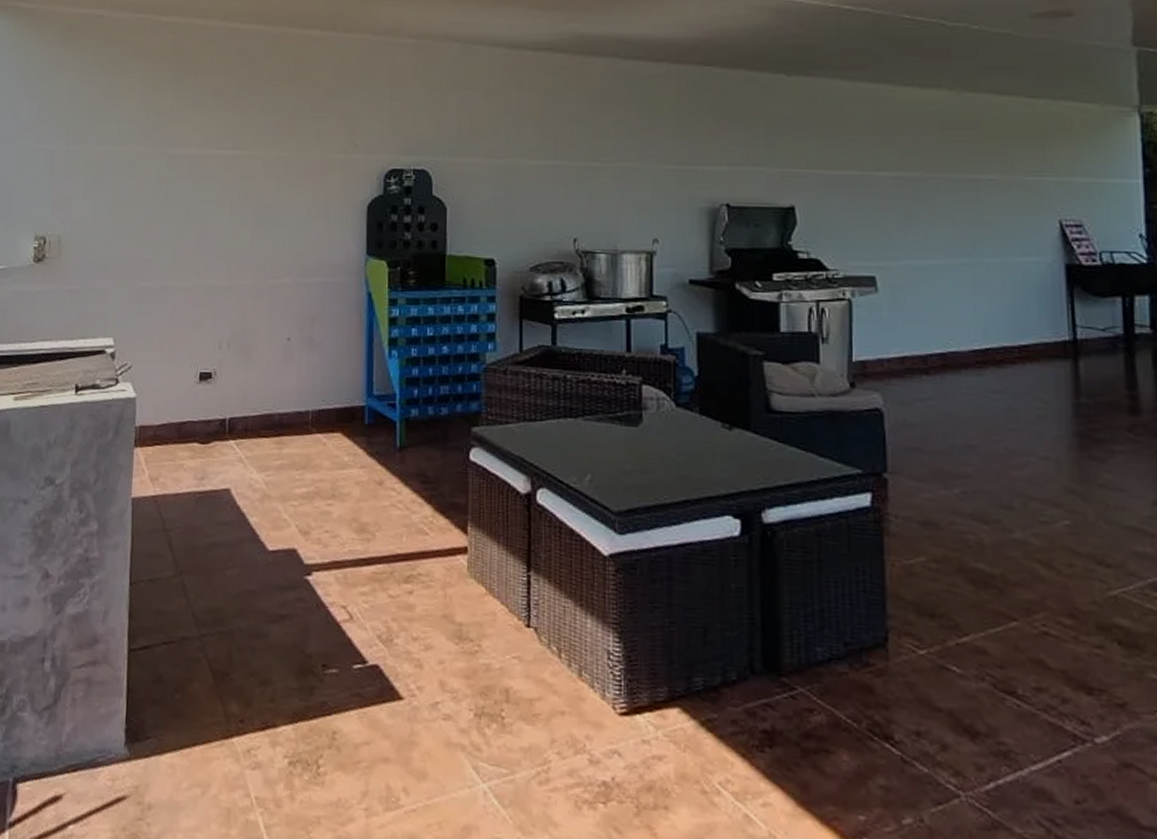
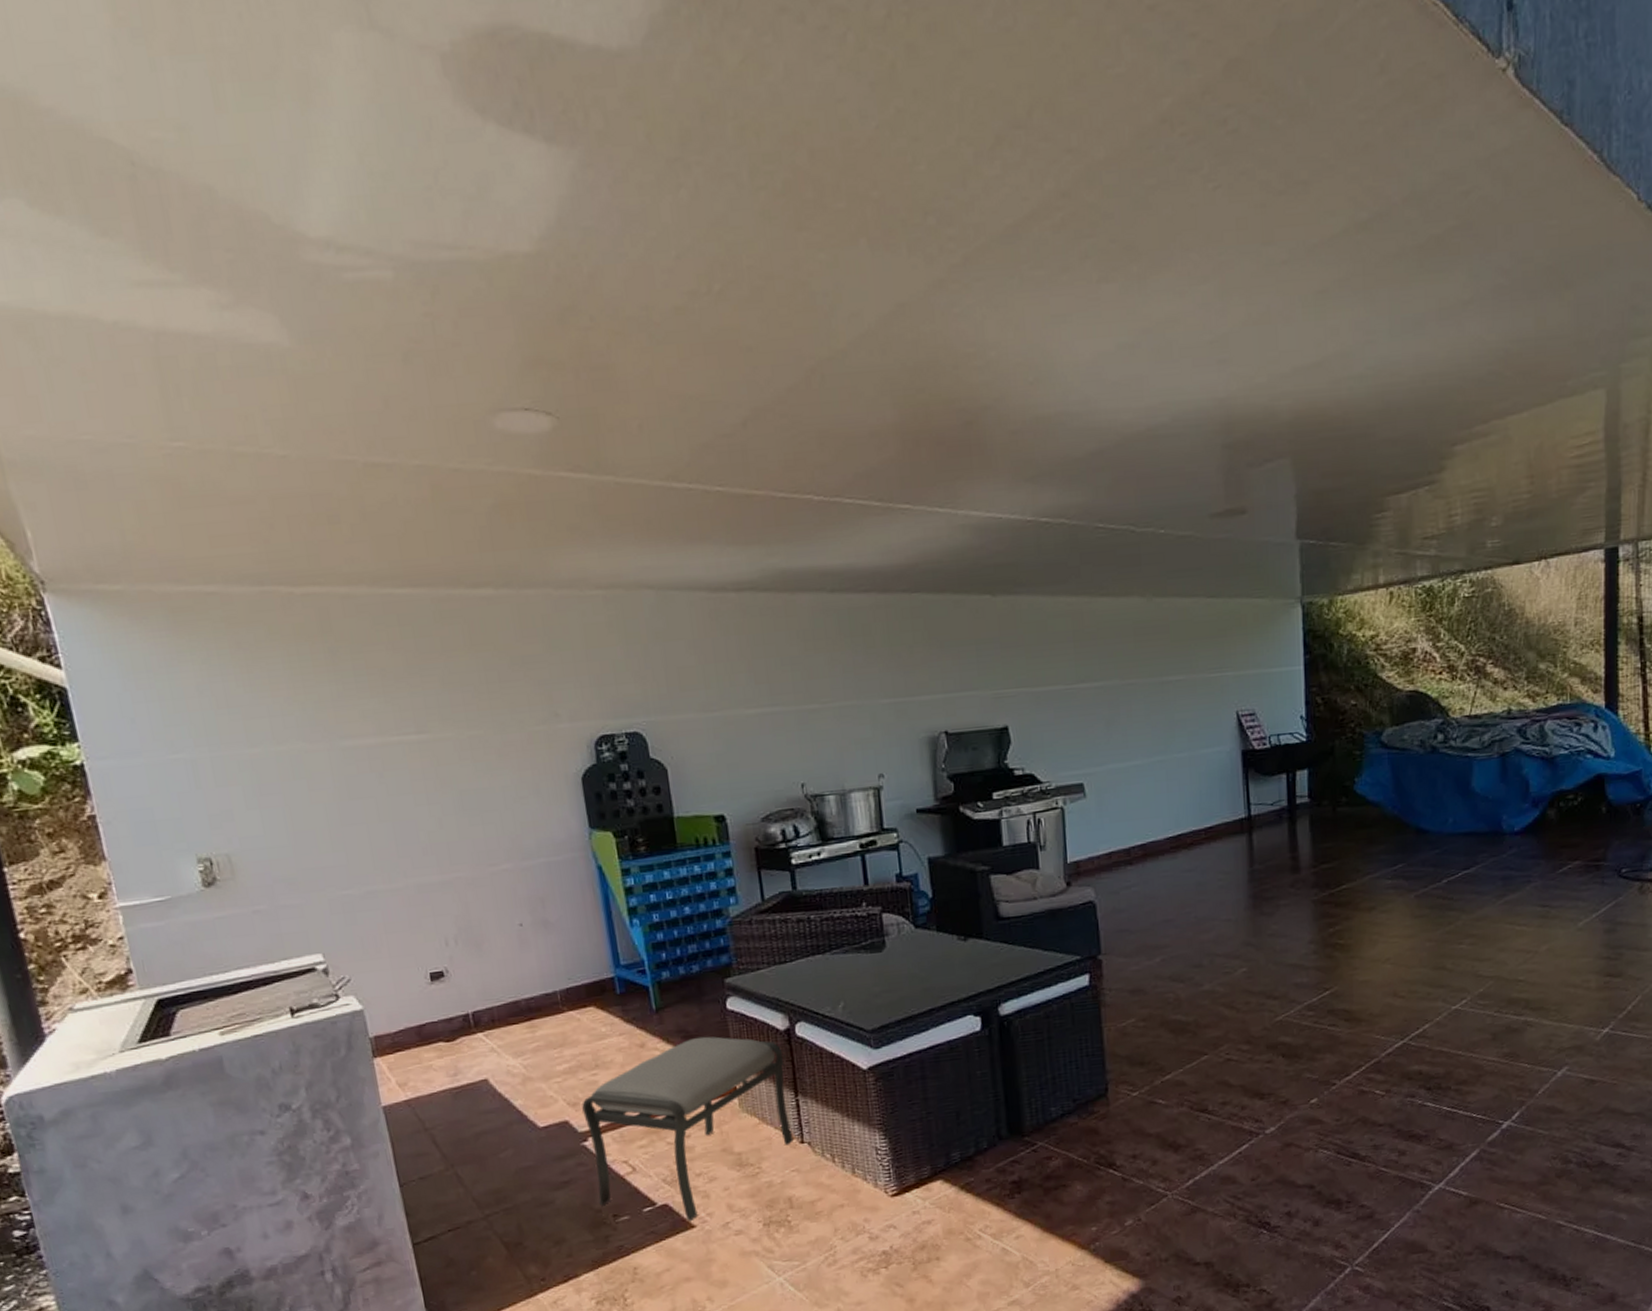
ottoman: none [311,484,522,691] -> present [582,1036,794,1221]

